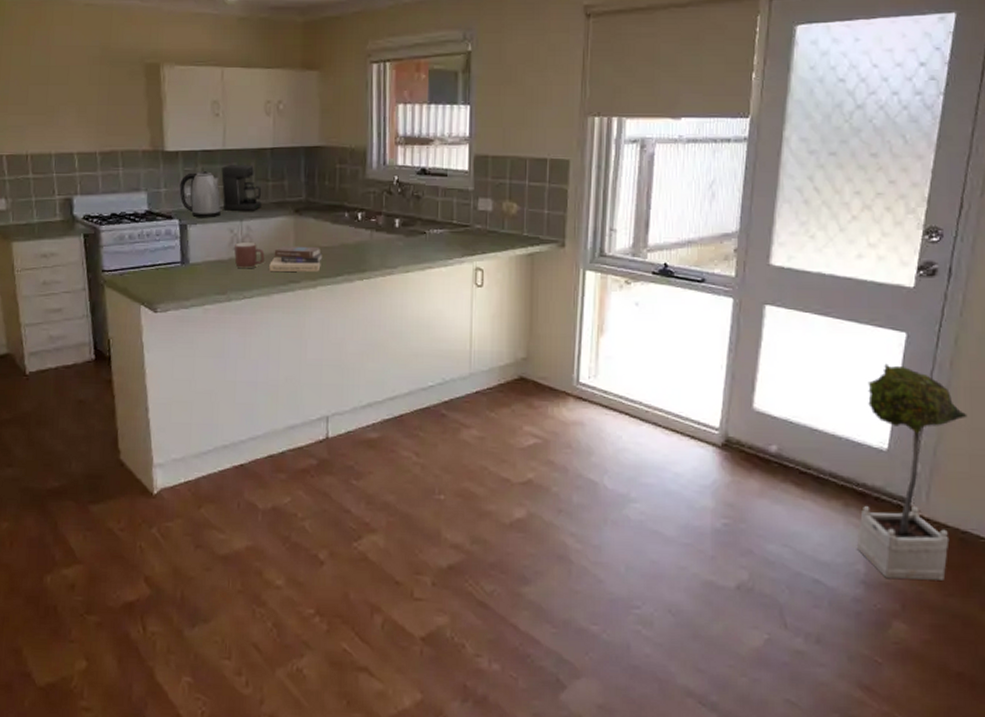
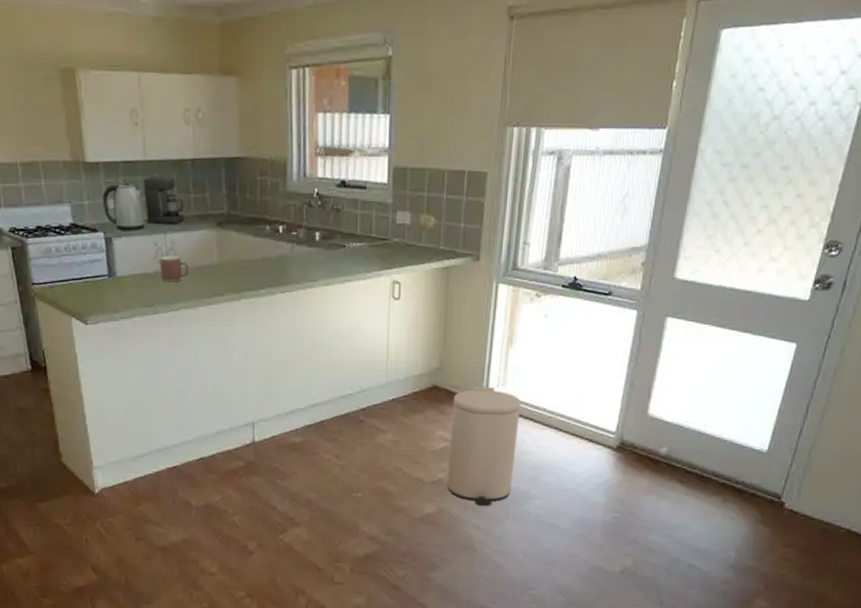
books: present [269,246,323,273] -> none [194,259,246,286]
pedal bin: none [537,378,615,510] -> present [447,387,521,506]
potted tree: present [857,363,967,580] -> none [731,372,844,565]

